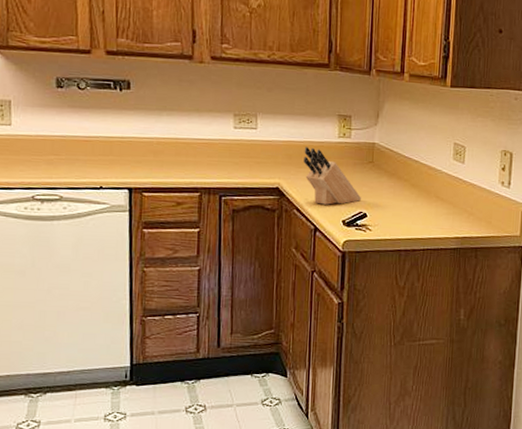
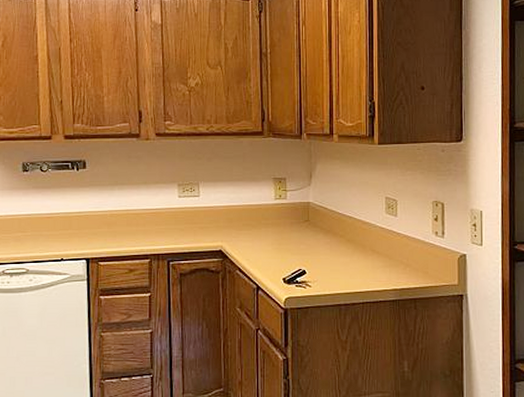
knife block: present [303,147,362,205] -> none [243,210,301,264]

